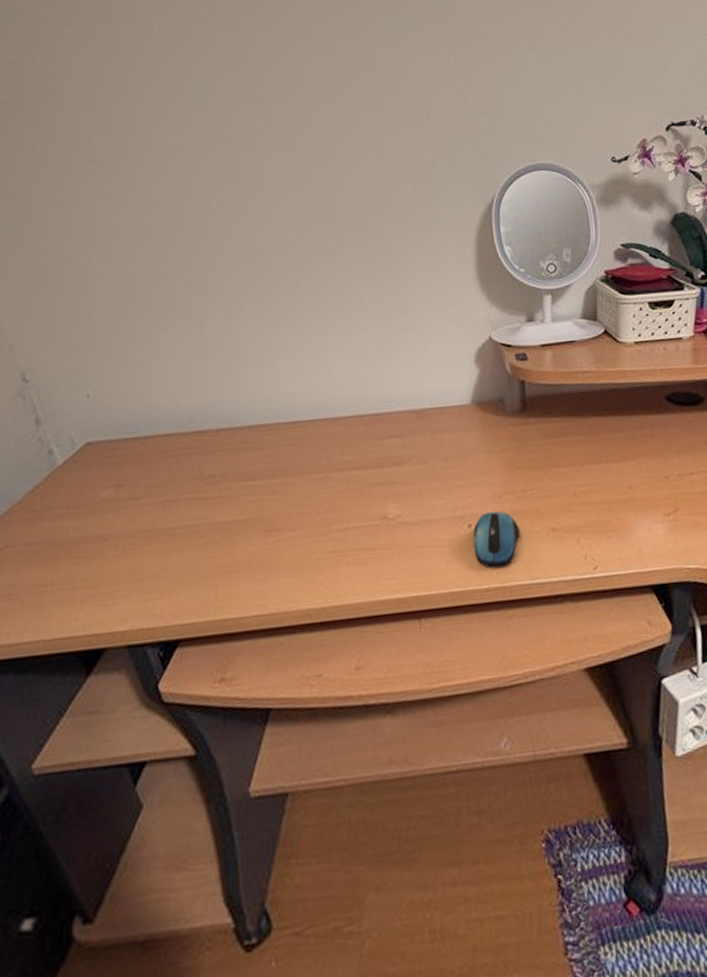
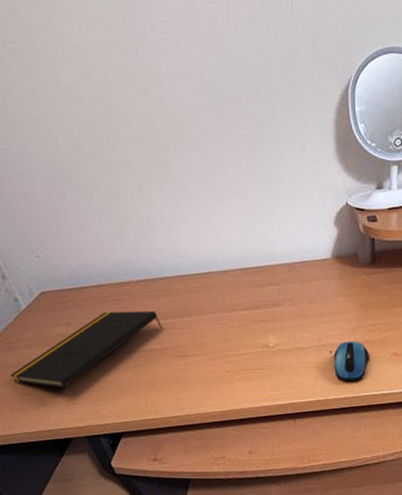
notepad: none [28,468,248,576] -> present [10,310,163,388]

